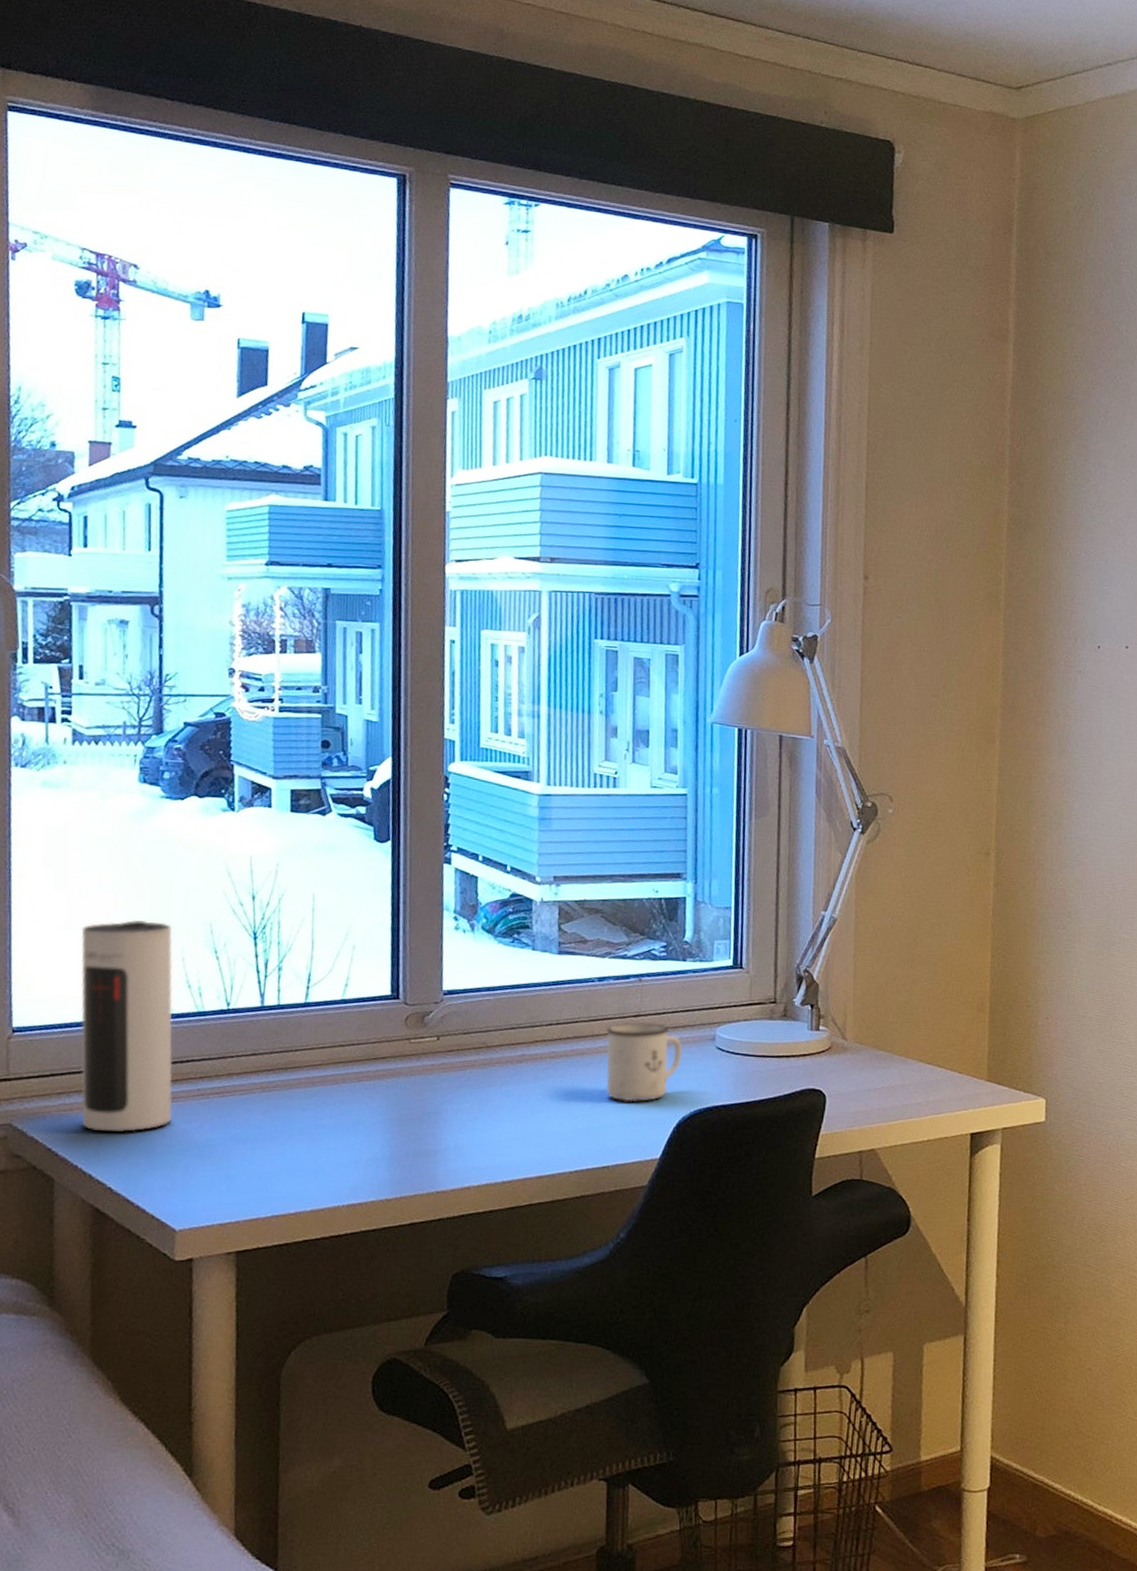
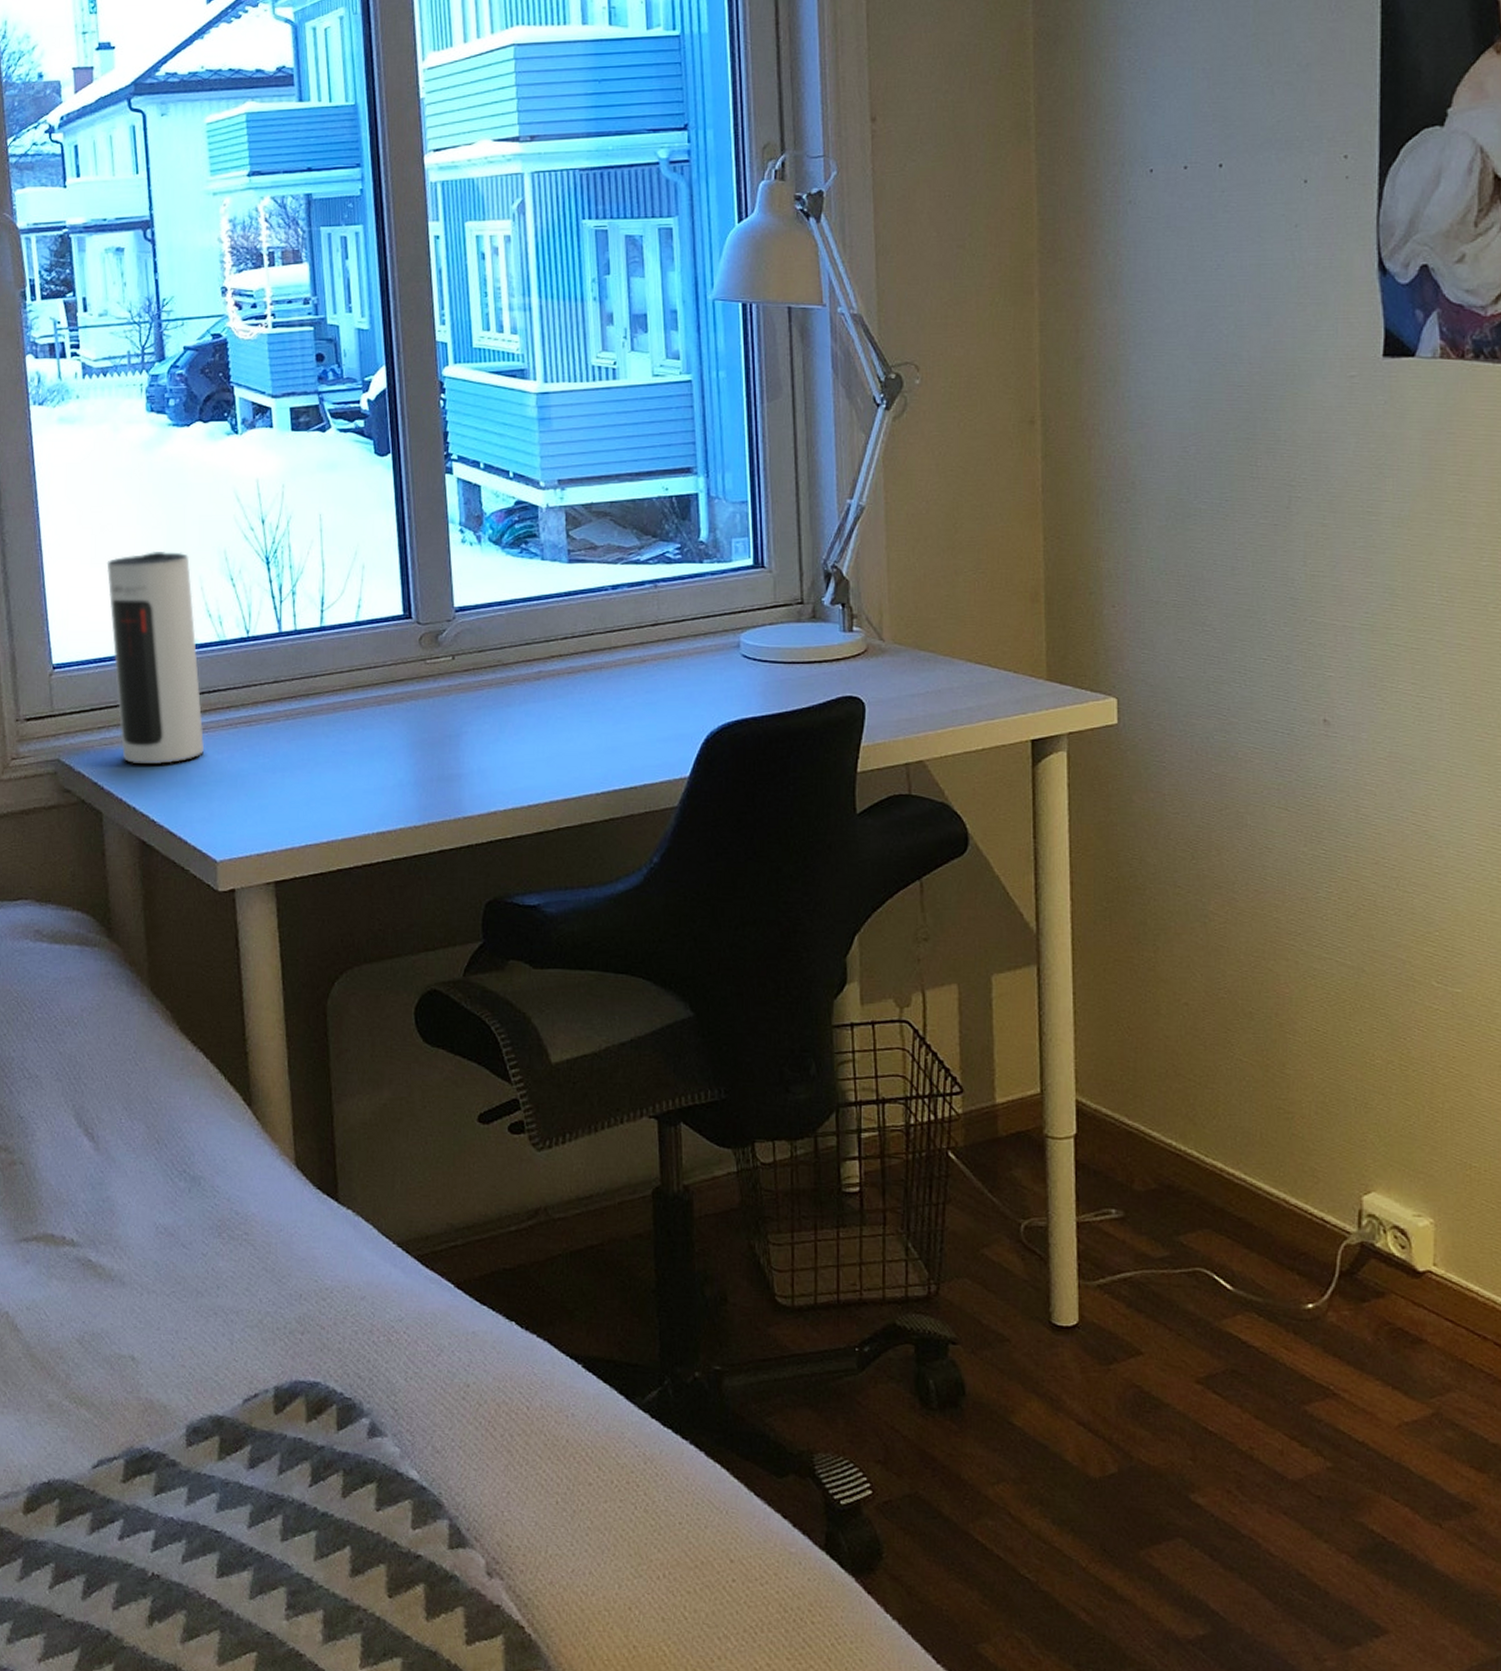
mug: present [605,1022,683,1102] -> none [624,631,706,718]

